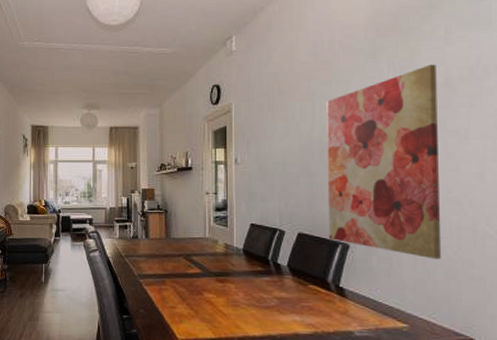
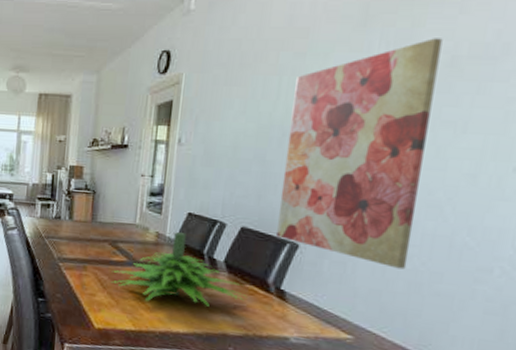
plant: none [190,242,312,309] -> present [112,232,248,307]

